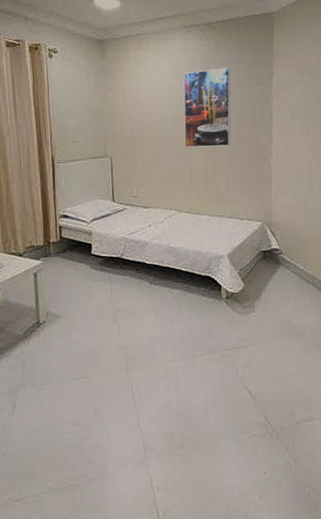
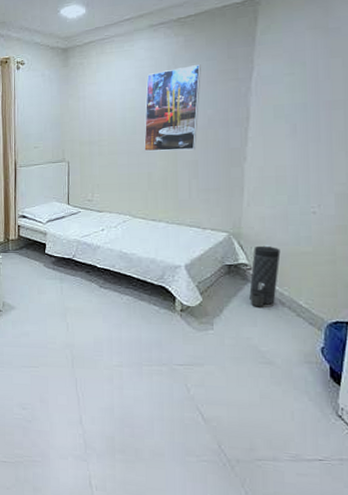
canister: none [281,230,304,287] -> present [249,244,281,307]

